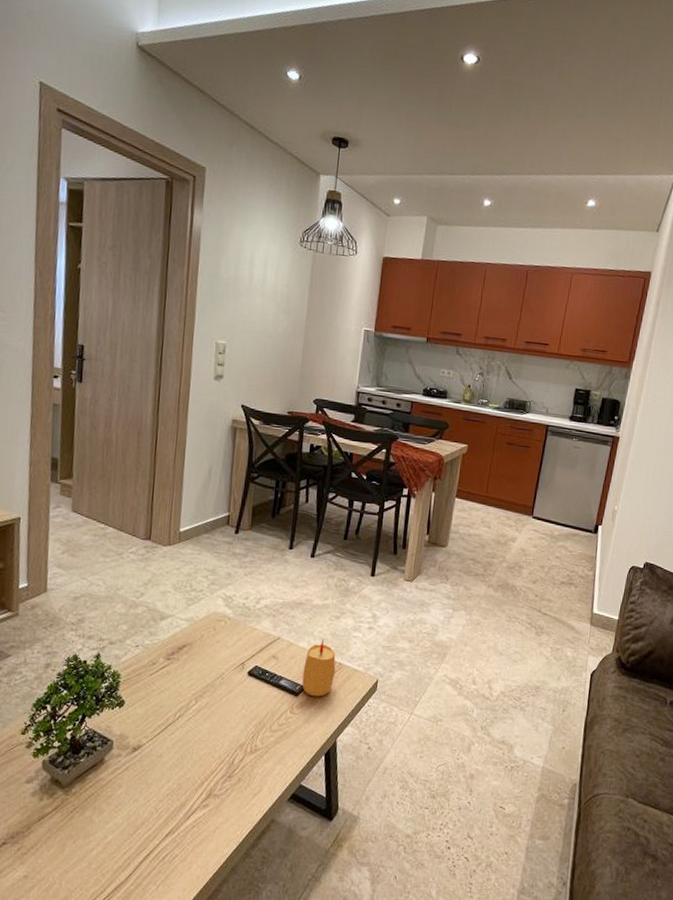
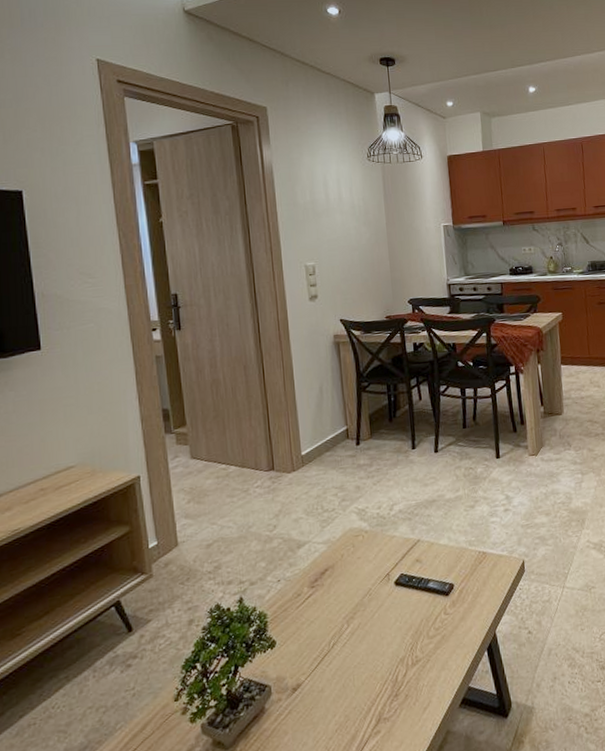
candle: present [302,637,336,697] -> none [448,529,481,593]

